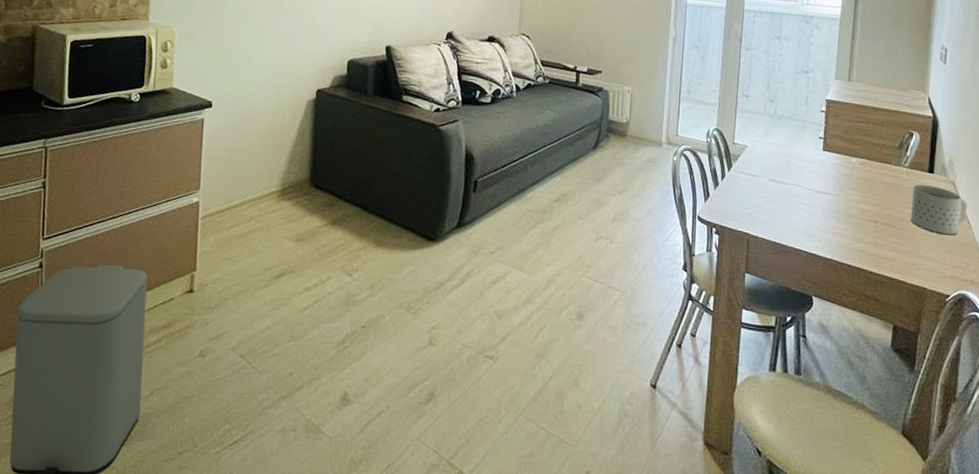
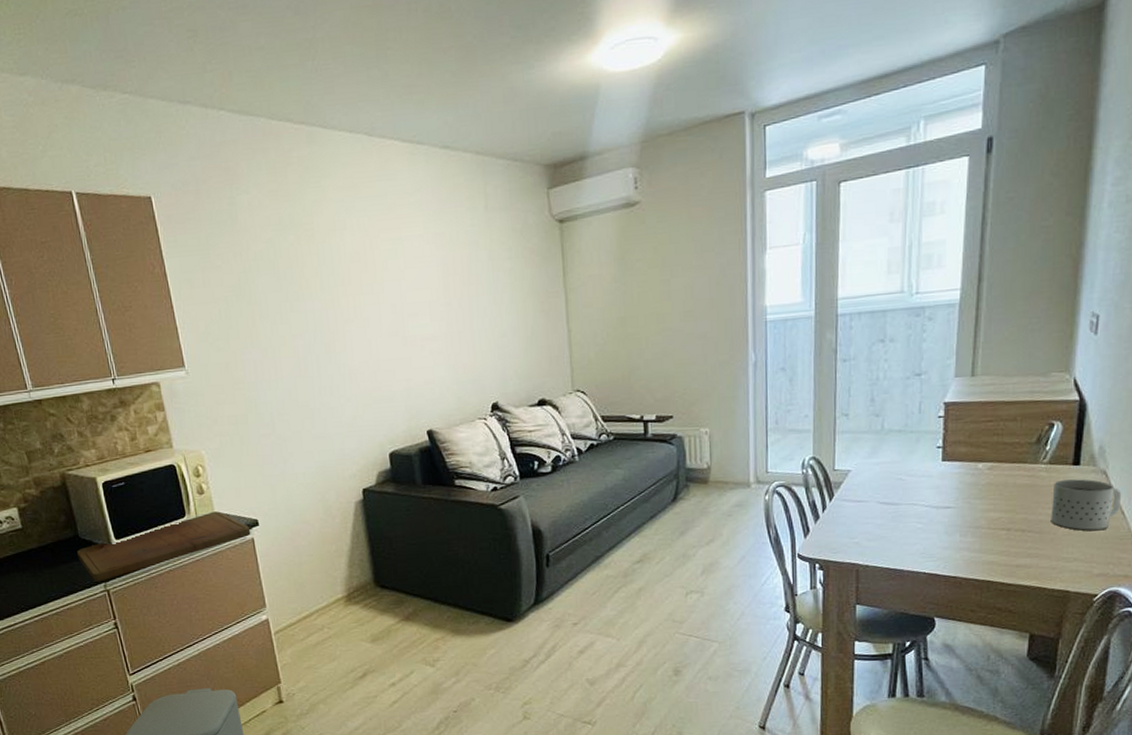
cutting board: none [25,87,203,138] -> present [77,511,251,582]

